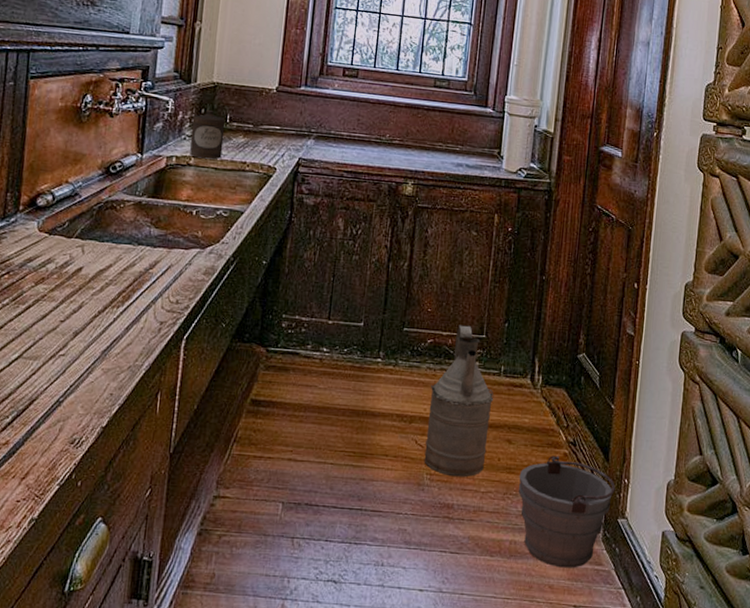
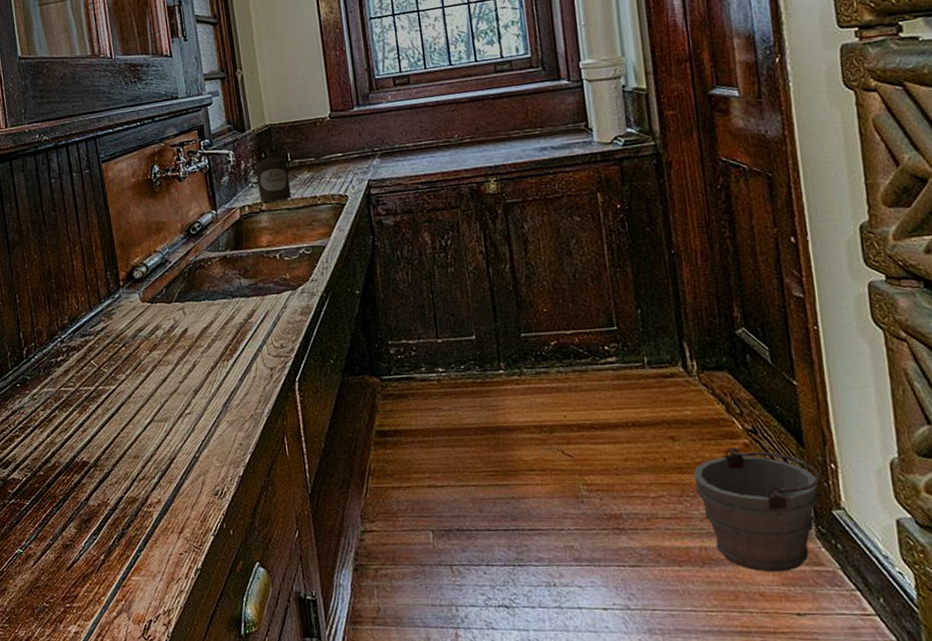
watering can: present [424,325,494,477] -> none [566,319,648,485]

